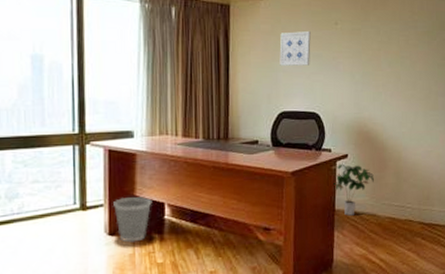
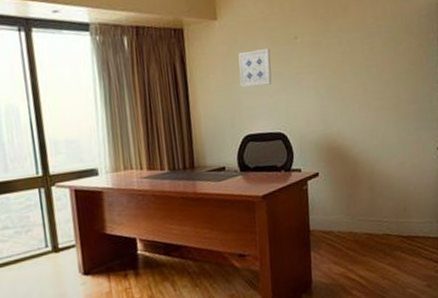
wastebasket: present [113,196,152,243] -> none [85,233,124,281]
potted plant: present [334,165,374,216] -> none [306,183,348,236]

